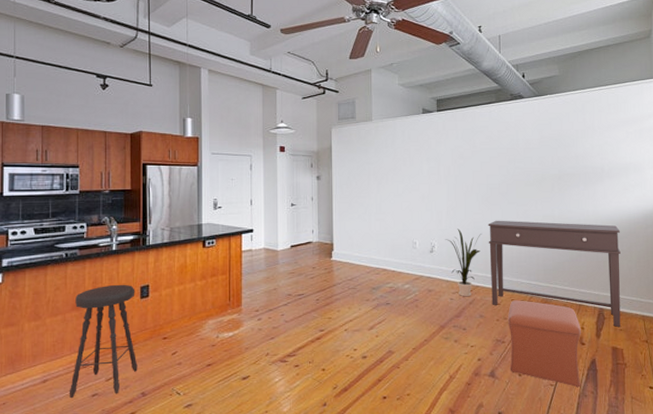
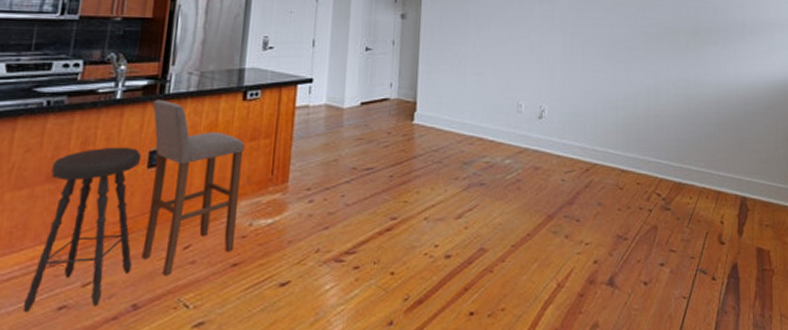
bar stool: none [139,249,207,373] -> present [141,99,245,276]
house plant: present [445,229,482,297] -> none [558,89,603,178]
side table: present [488,220,621,327] -> none [610,80,767,221]
ottoman: present [507,300,581,388] -> none [631,184,720,301]

